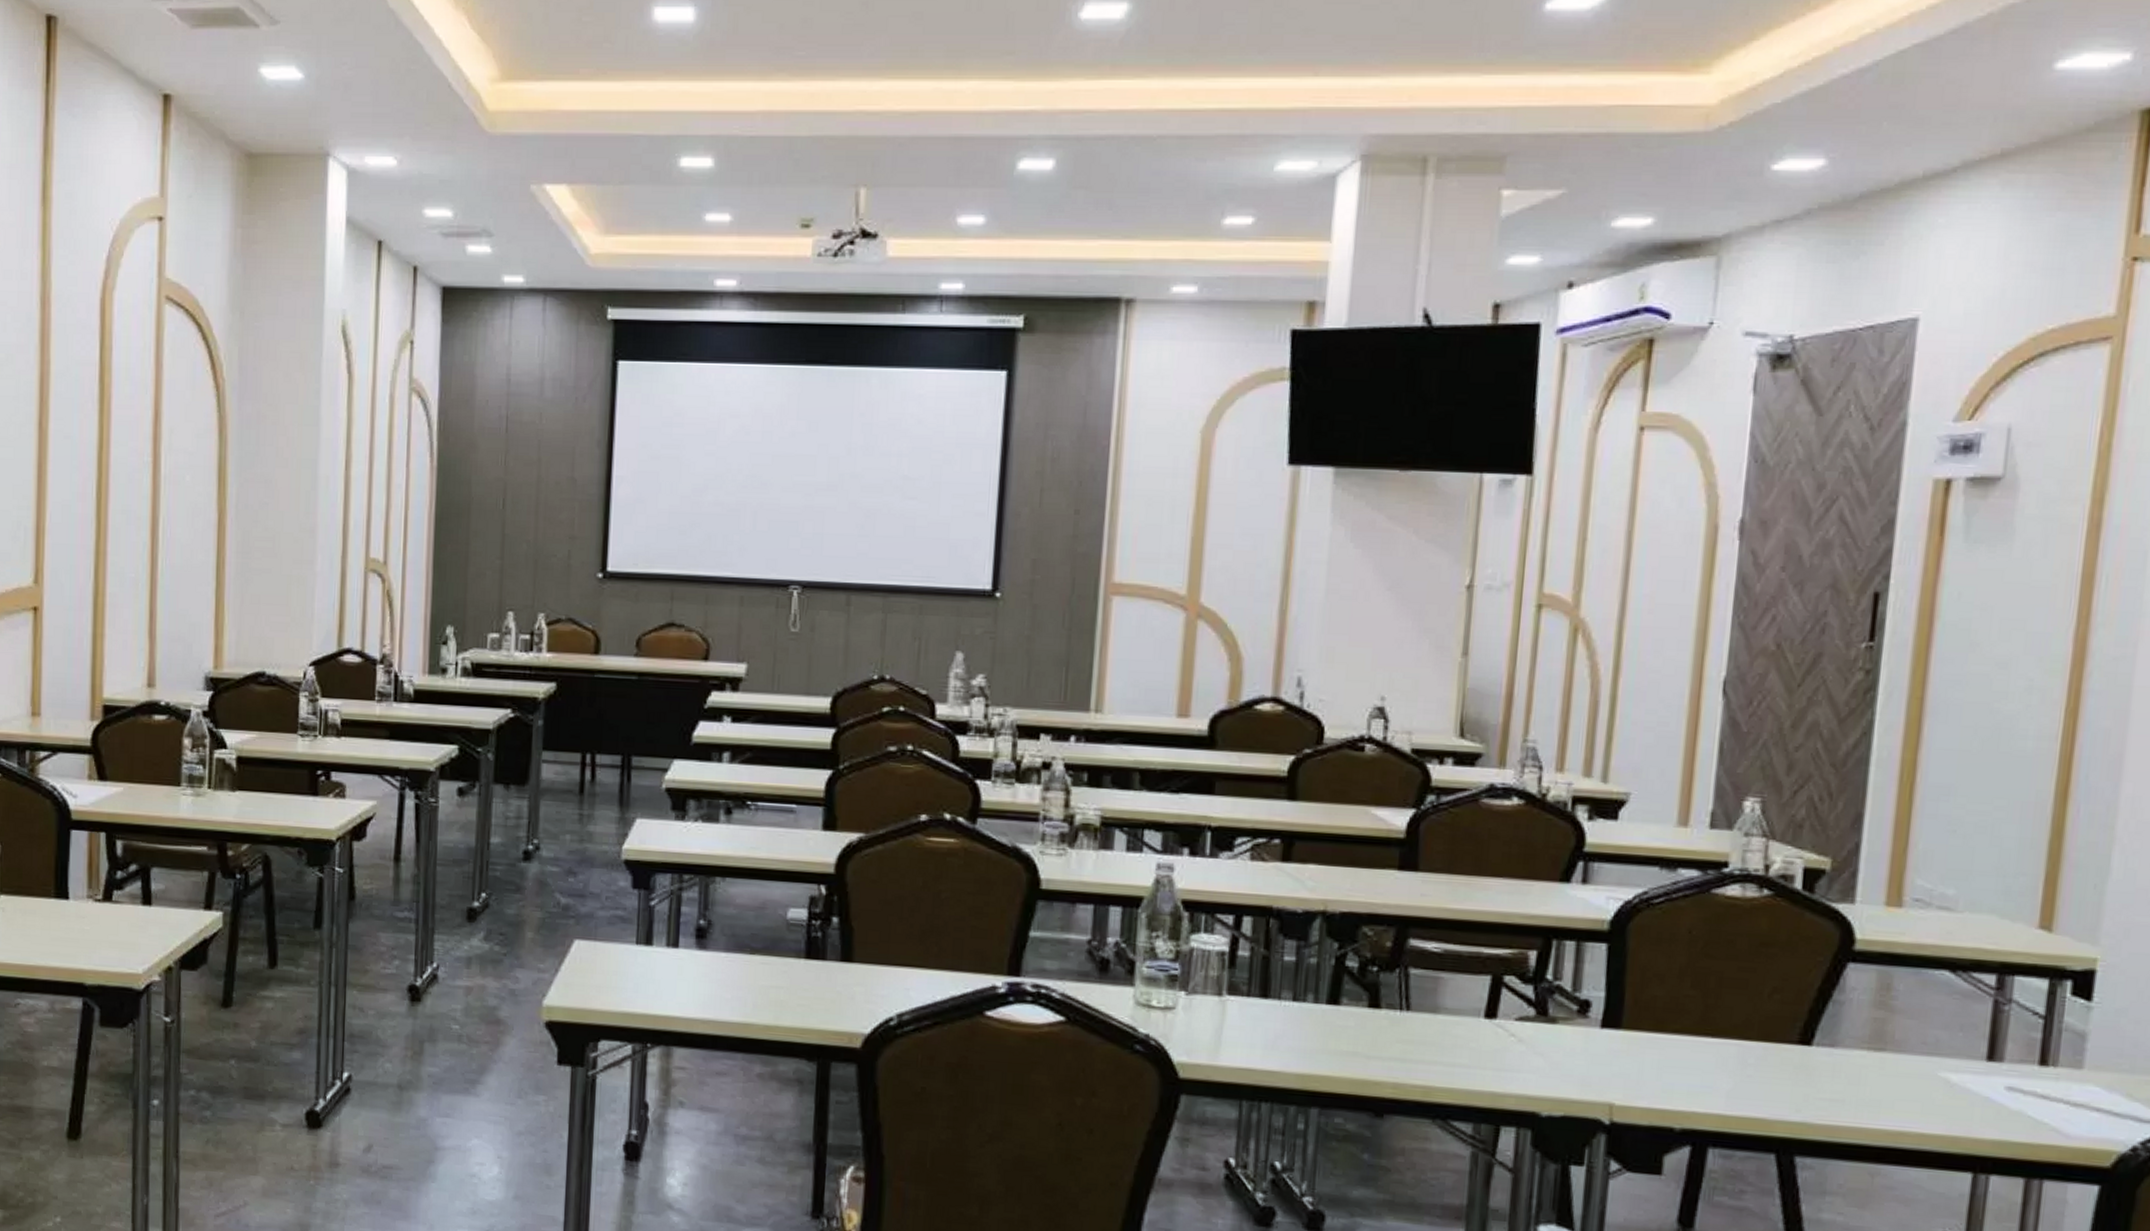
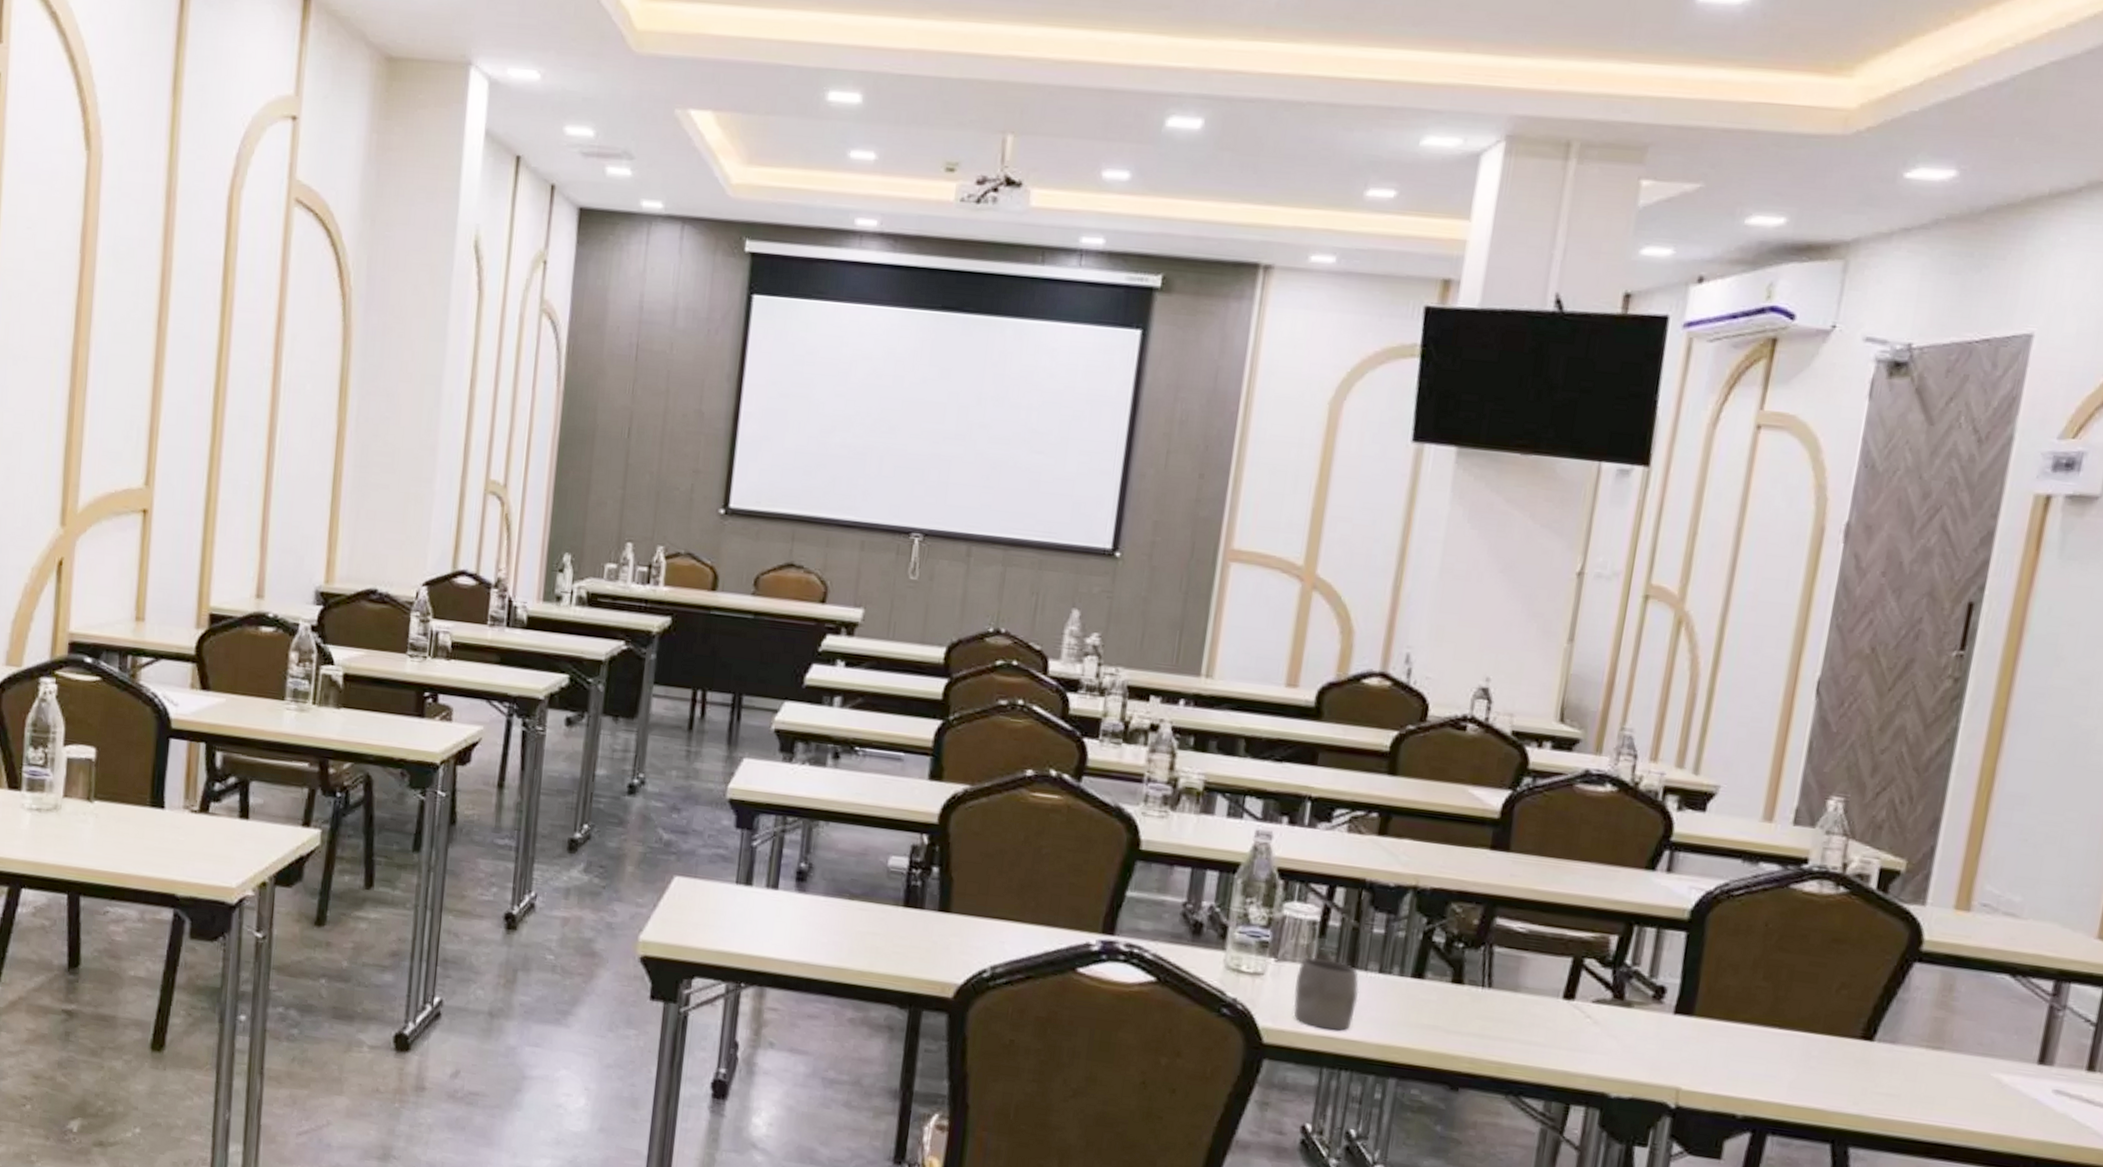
mug: none [1208,988,1274,1061] -> present [1294,956,1359,1030]

